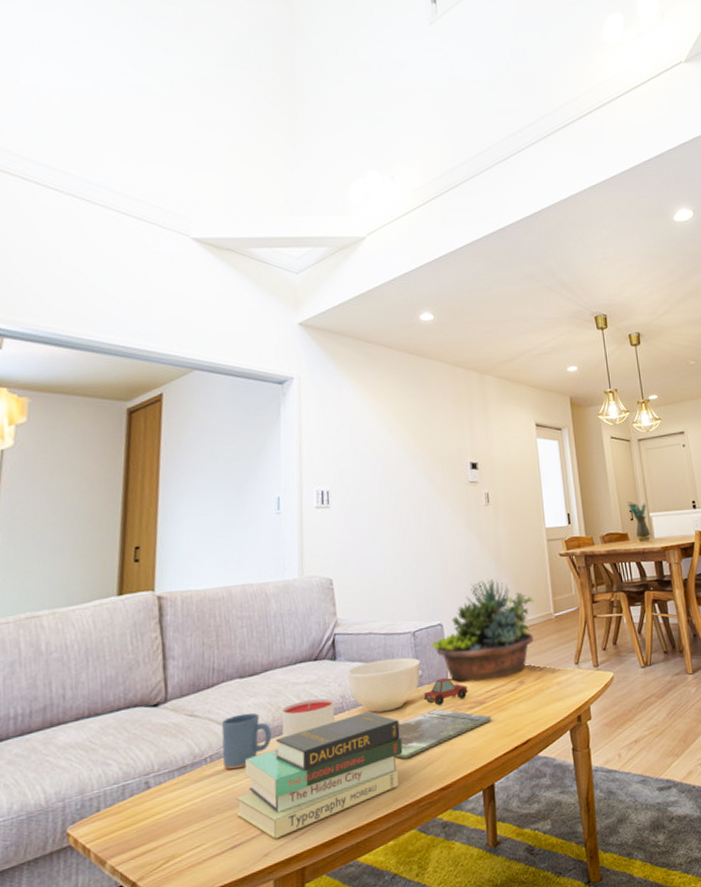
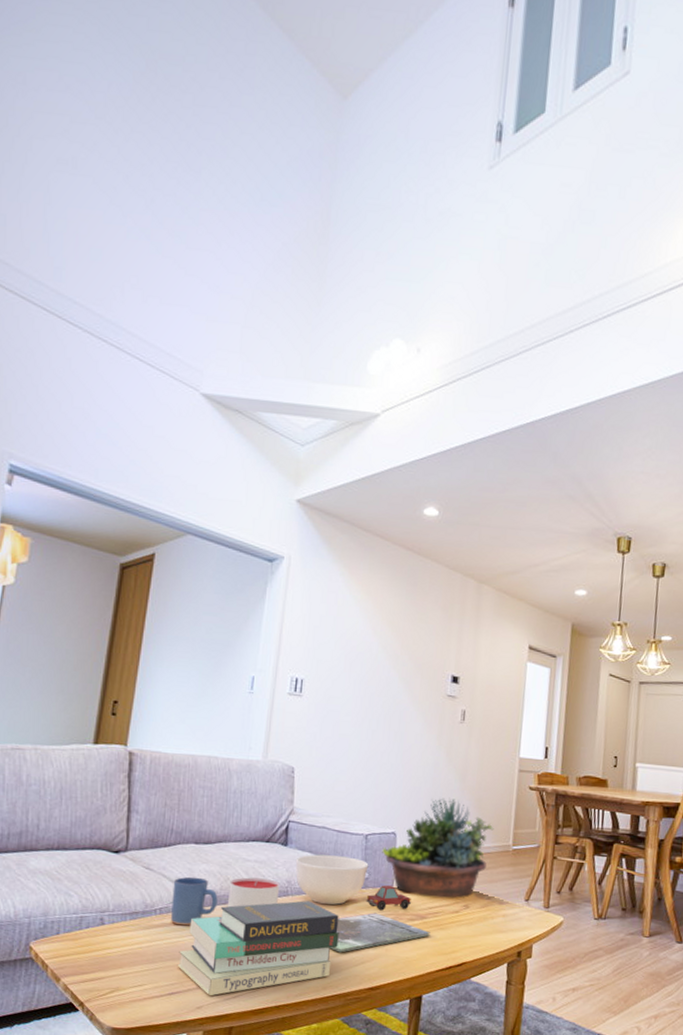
vase: present [627,501,651,543] -> none [613,746,635,793]

